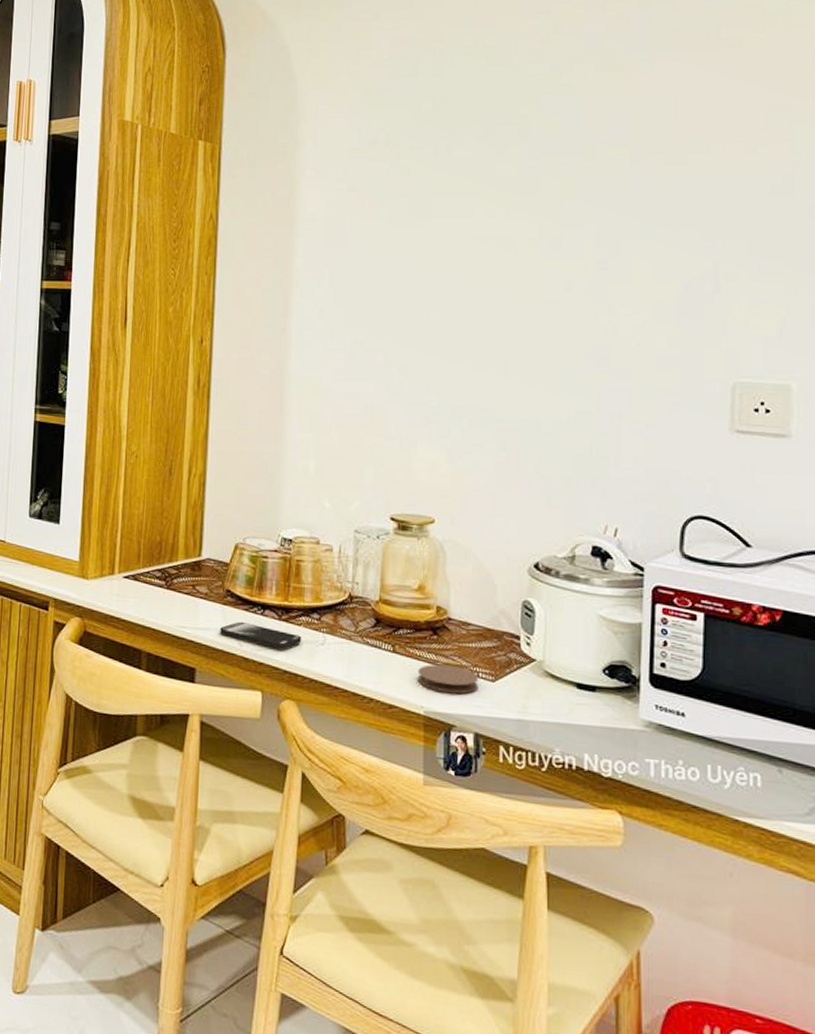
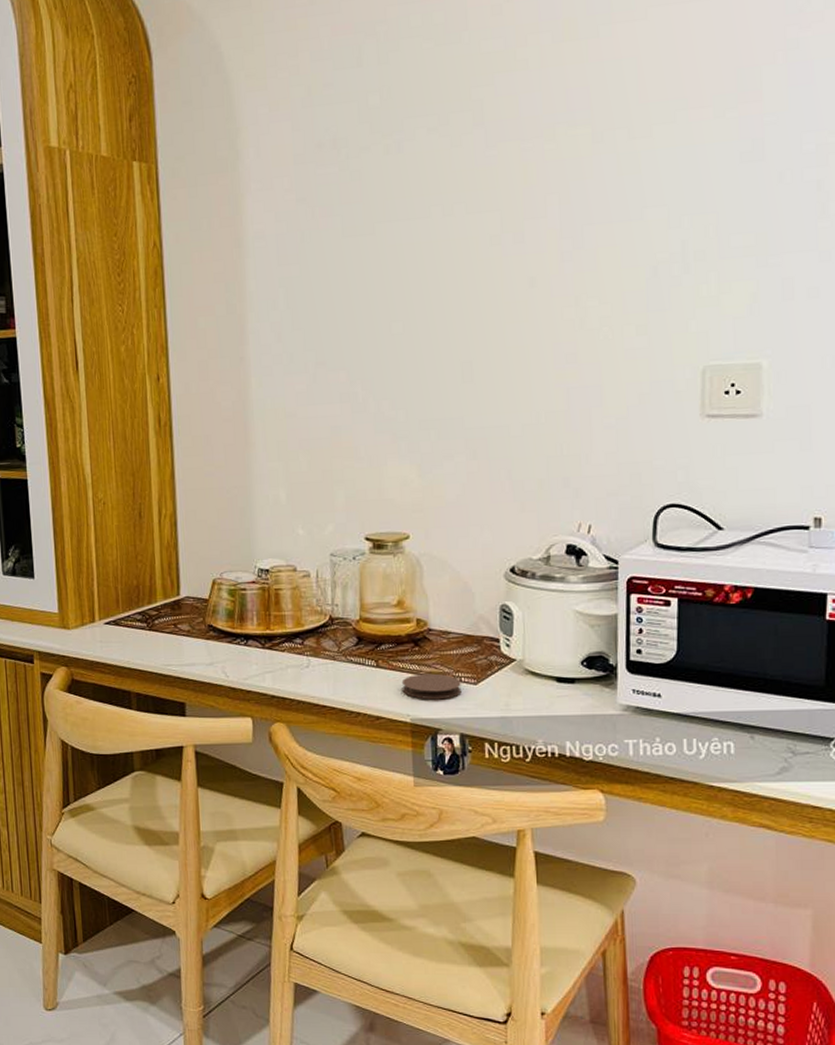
smartphone: present [220,621,302,649] -> none [205,653,287,676]

